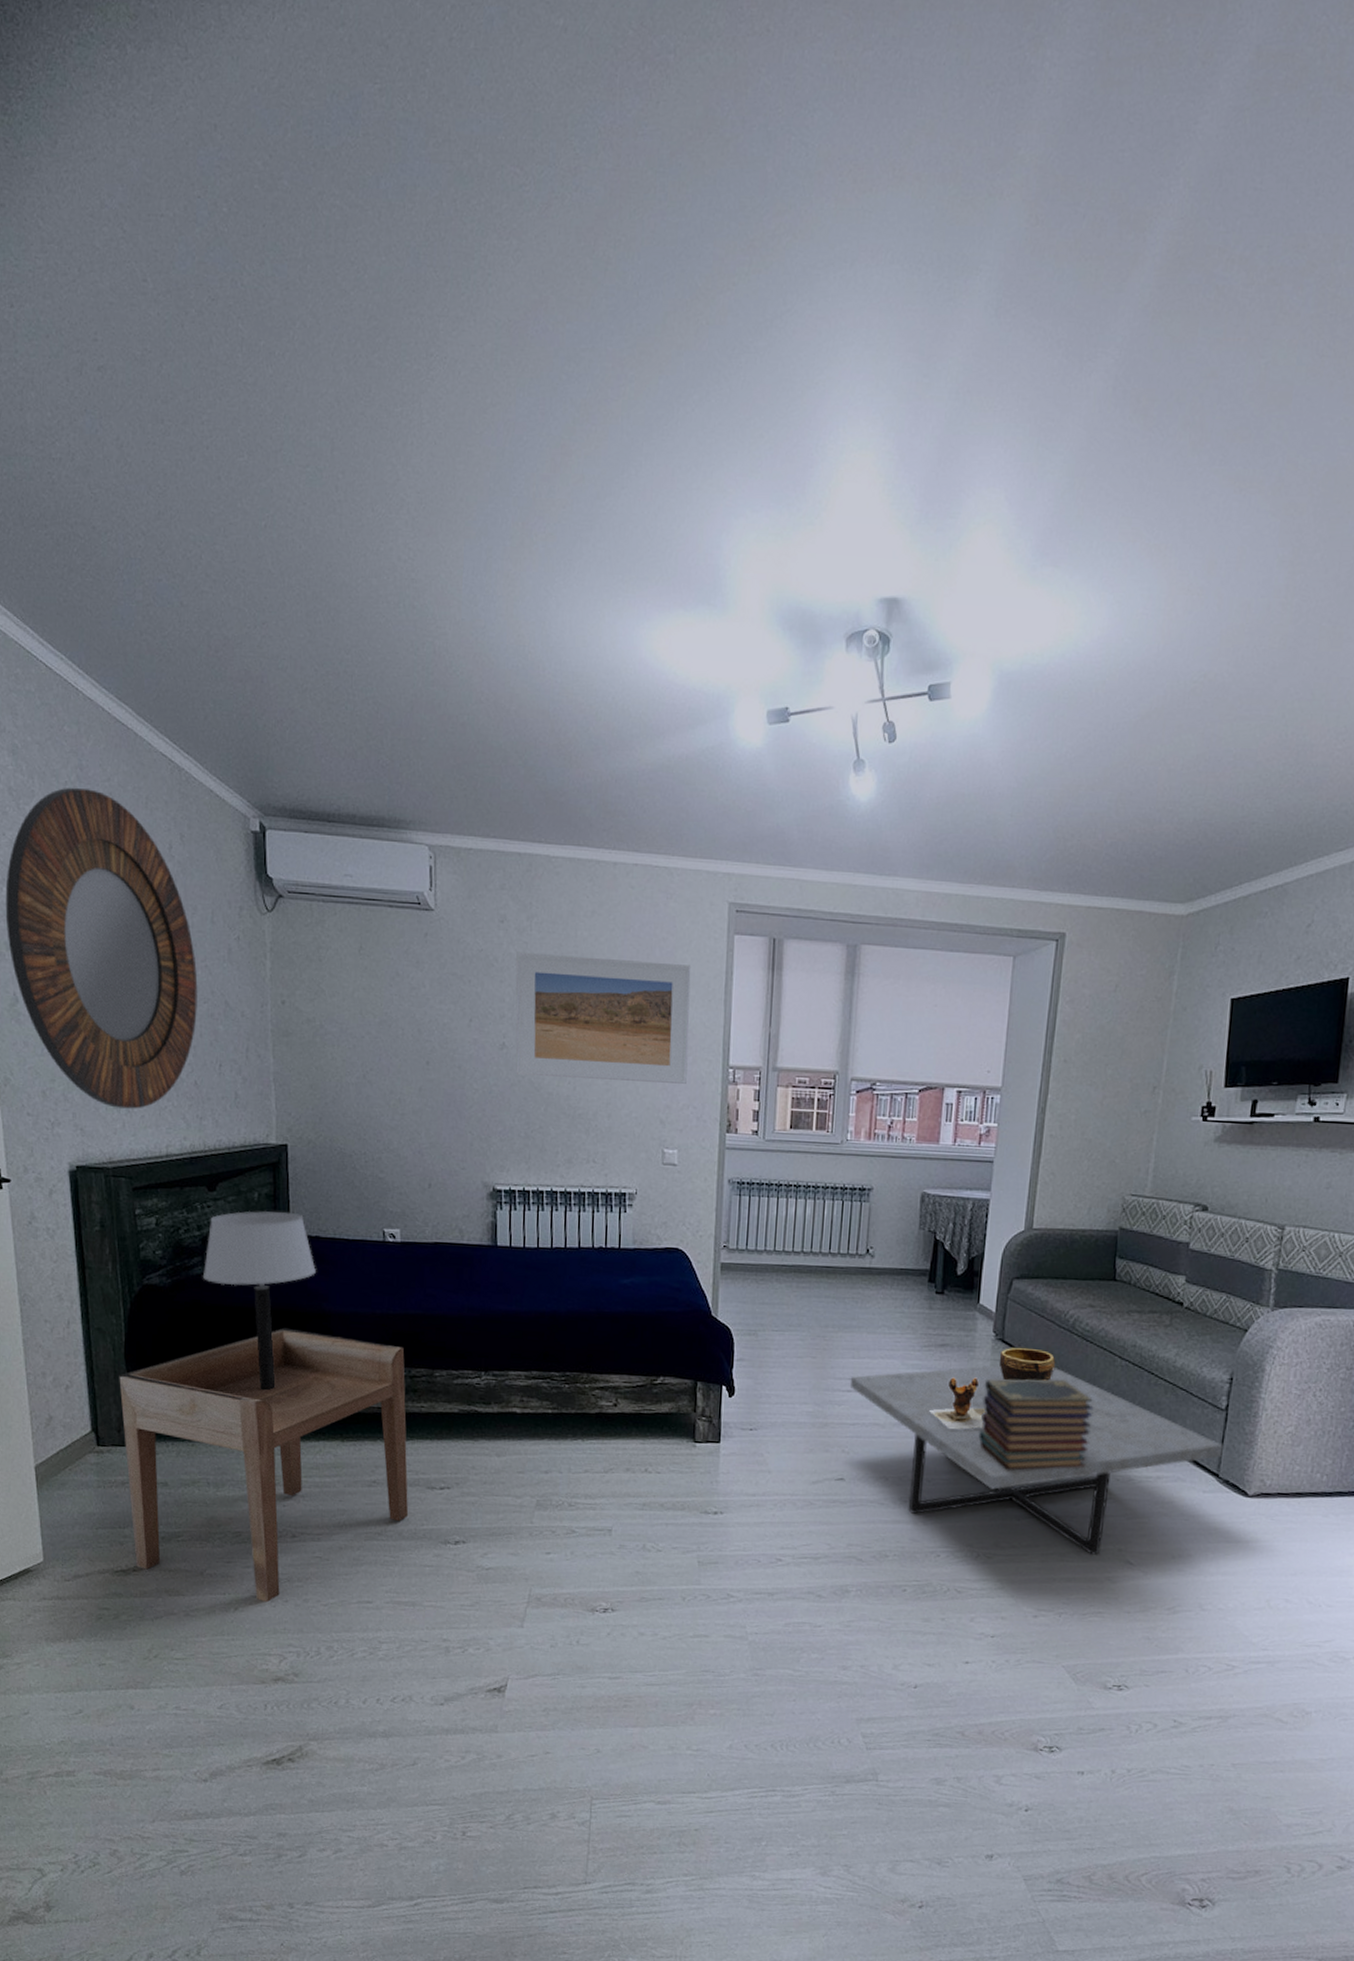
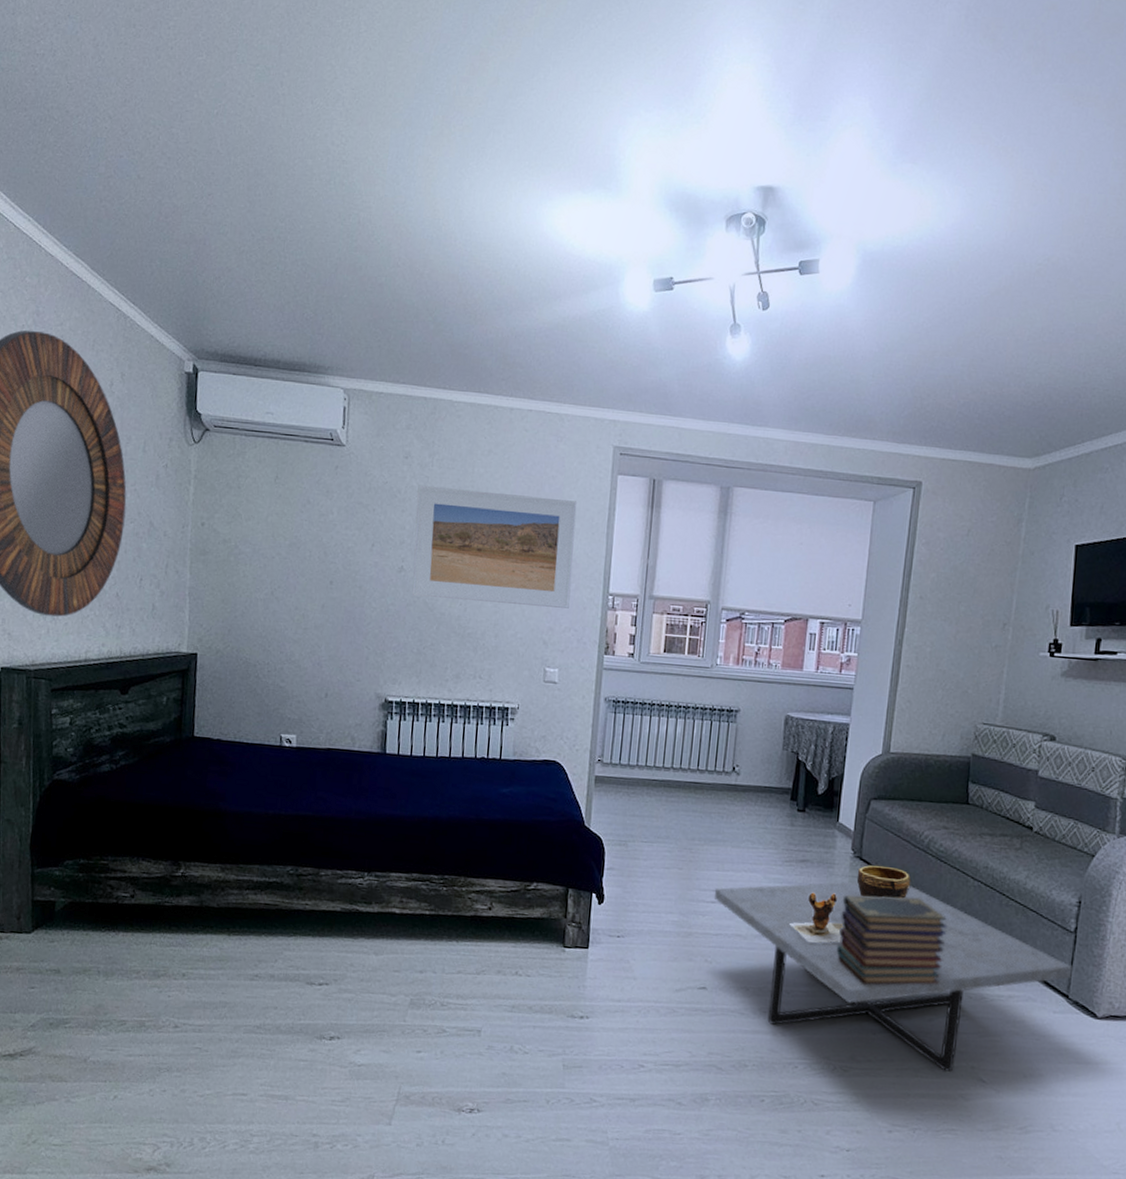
side table: present [119,1327,409,1602] -> none [22,824,293,1091]
table lamp: present [202,1211,316,1391] -> none [109,714,216,884]

